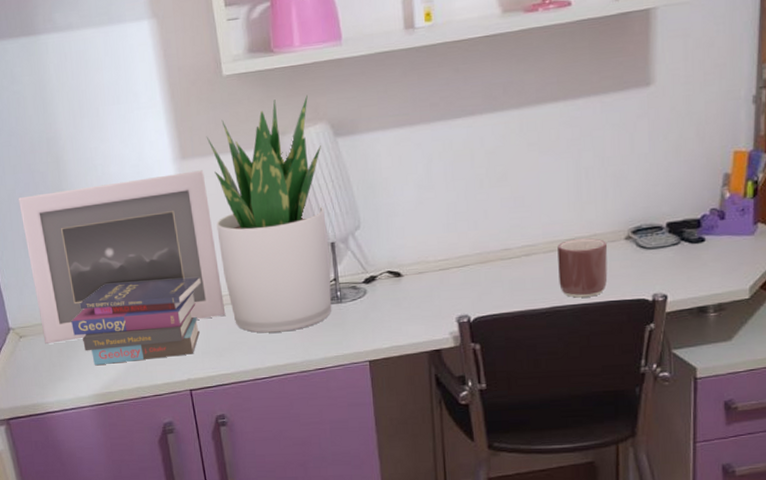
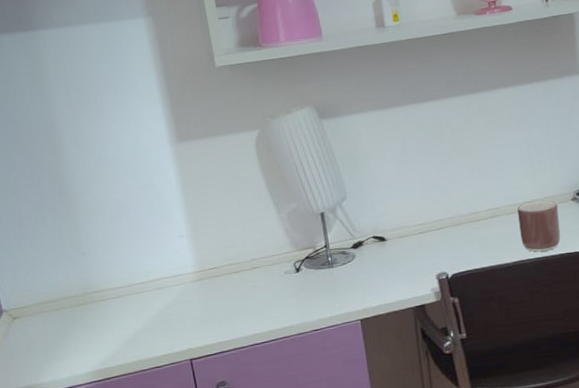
picture frame: present [19,170,226,344] -> none [14,151,224,324]
books: present [71,277,201,366] -> none [68,250,199,342]
planter: present [206,95,332,333] -> none [201,83,324,300]

